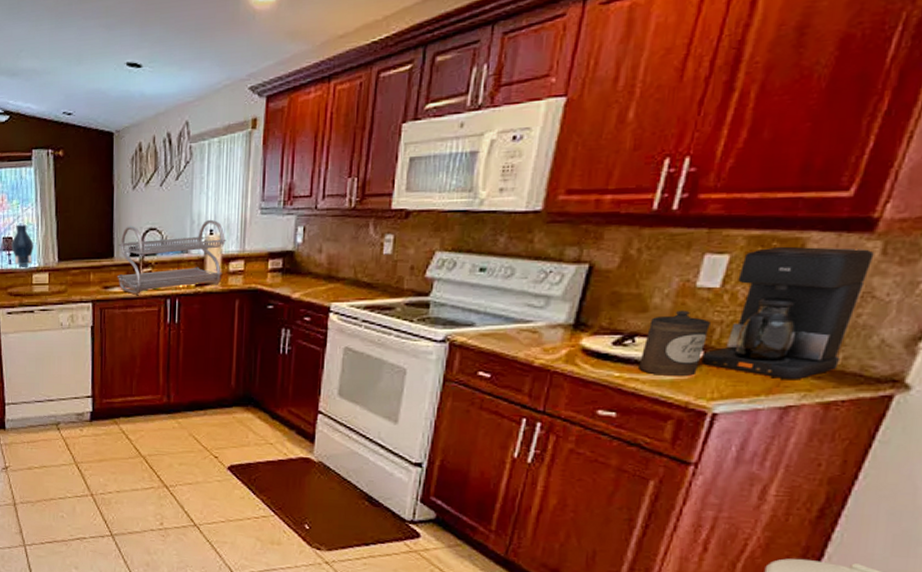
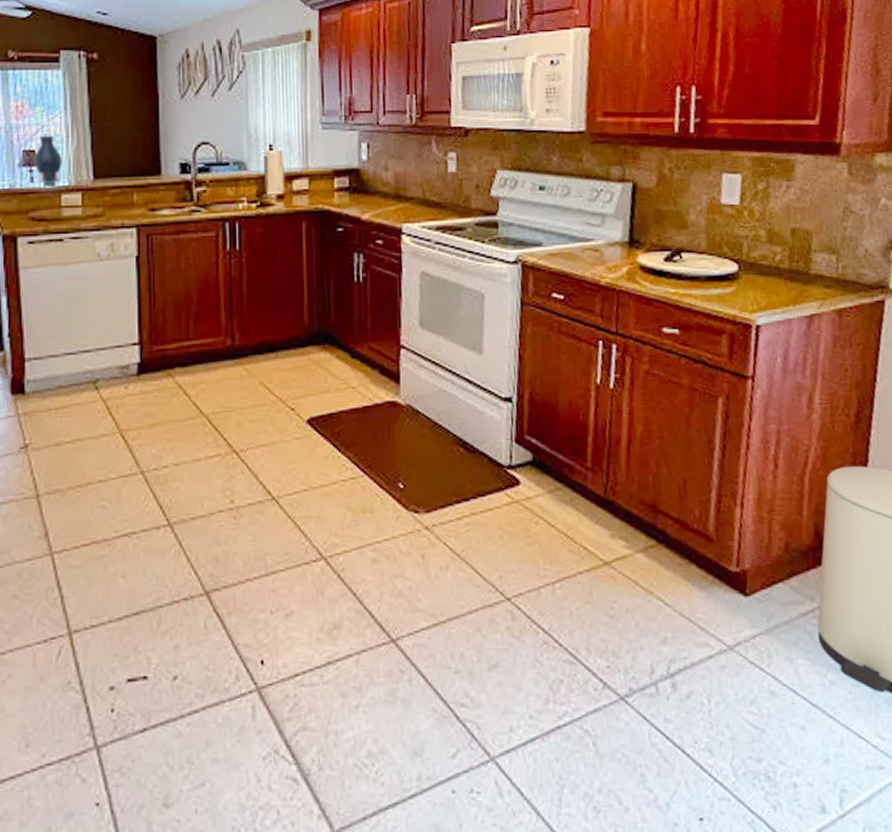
dish rack: present [117,219,226,295] -> none [165,133,288,218]
canister: present [639,310,710,377] -> none [689,226,739,291]
coffee maker: present [701,246,875,380] -> none [737,167,844,290]

